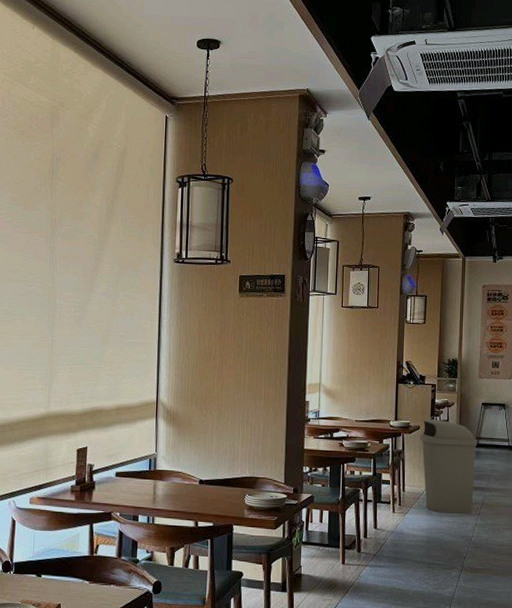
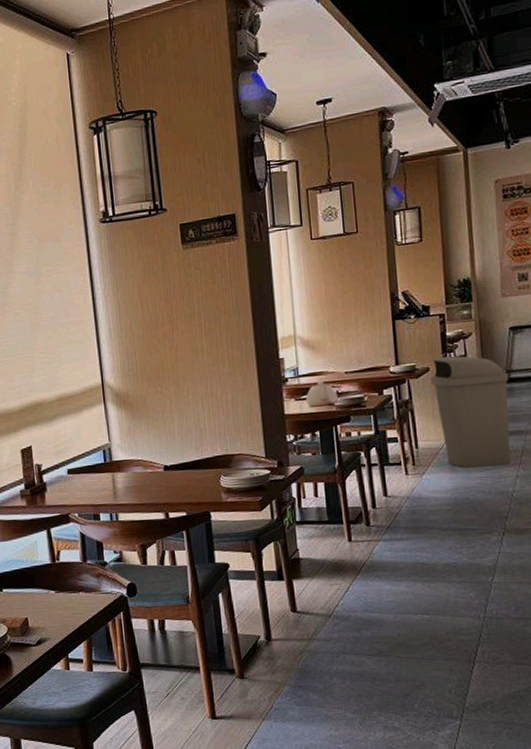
teapot: none [322,425,348,447] -> present [305,381,338,407]

